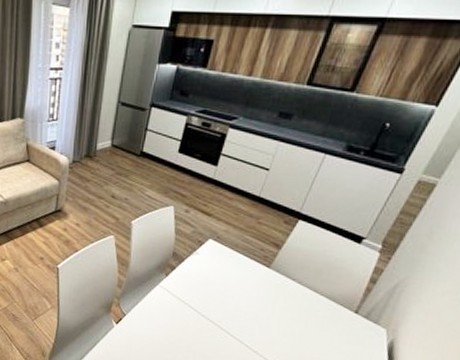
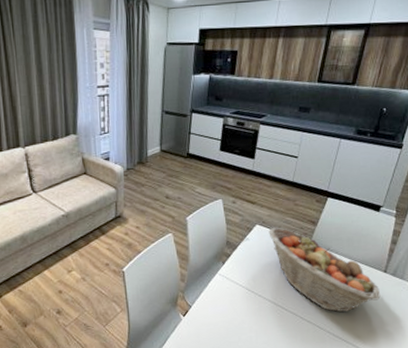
fruit basket: none [222,244,347,349] -> present [268,227,381,313]

